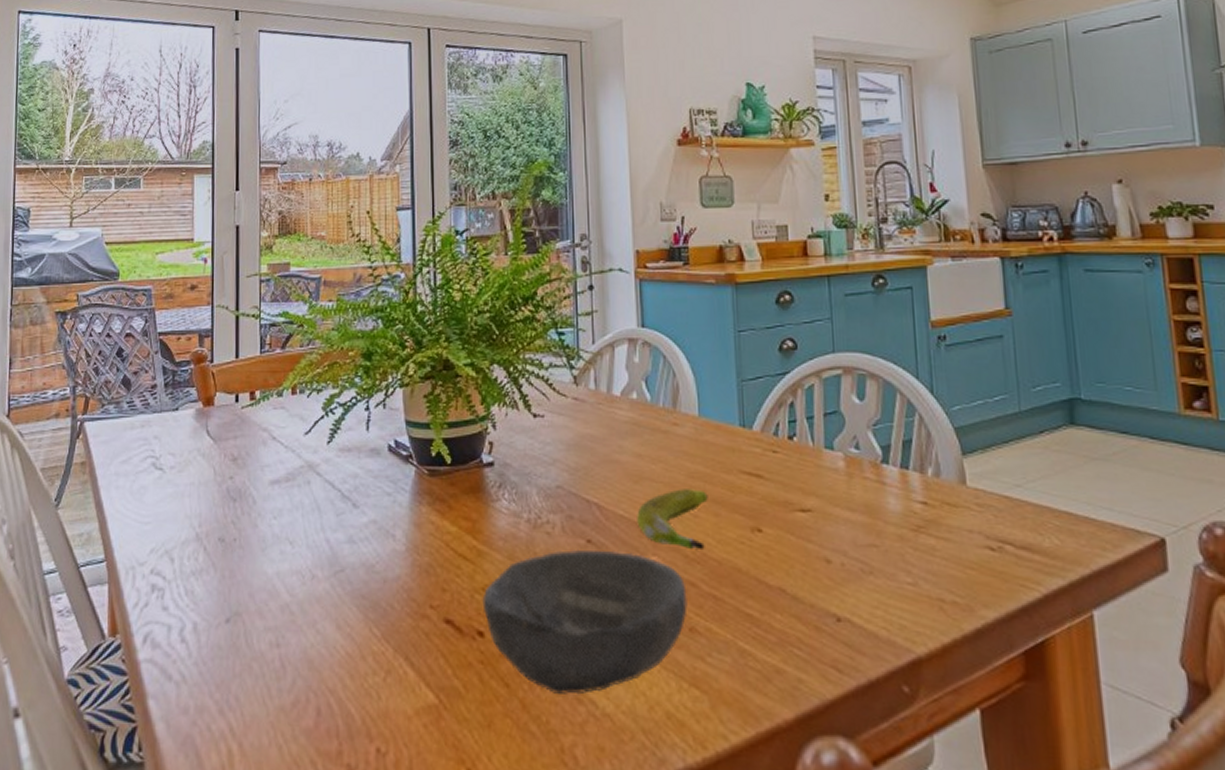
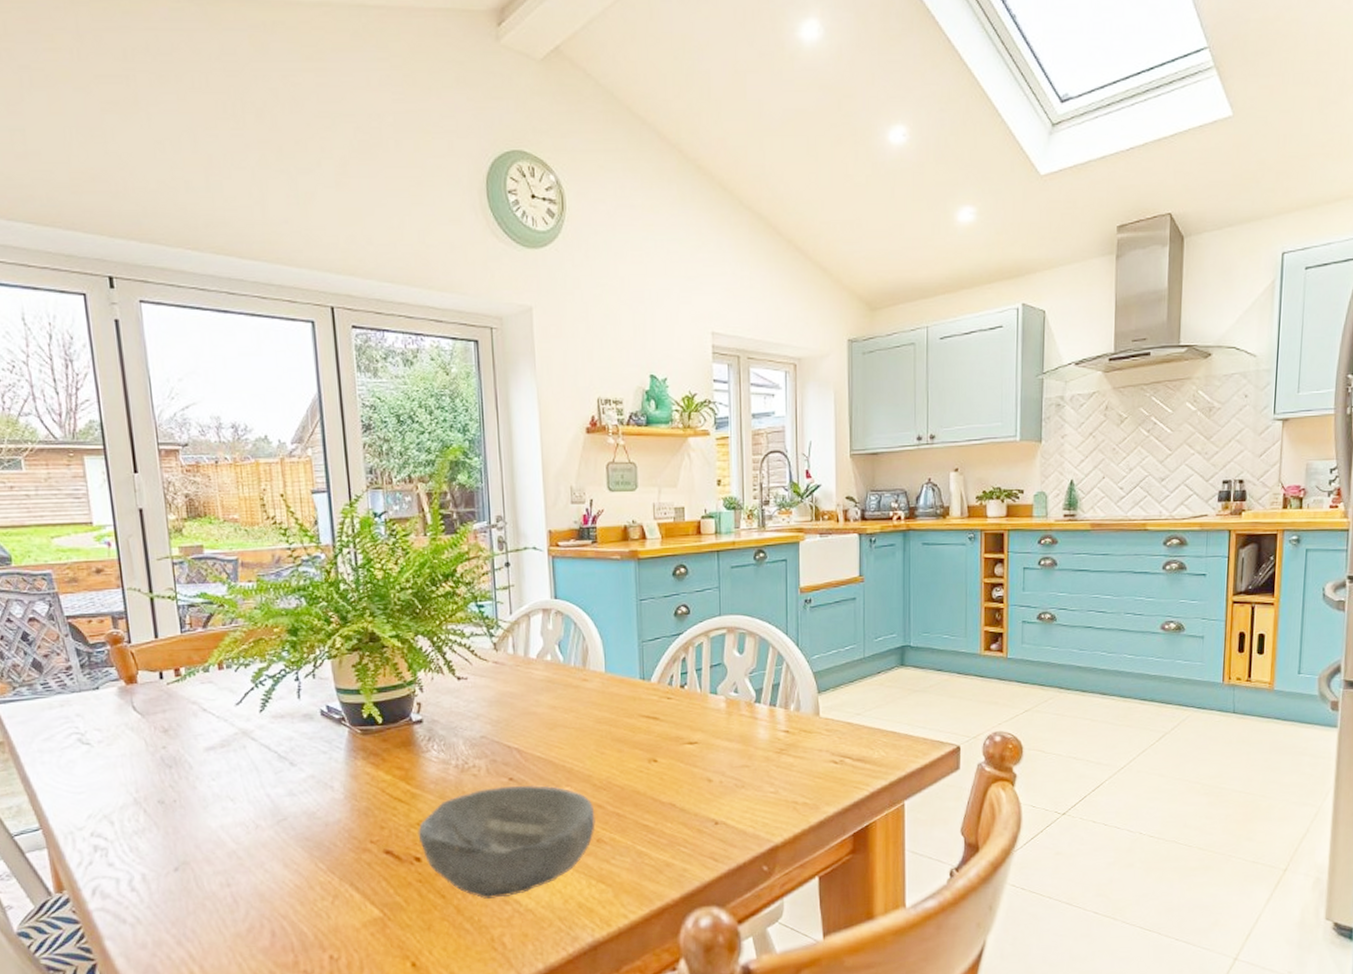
banana: present [637,489,708,551] -> none [552,732,613,780]

